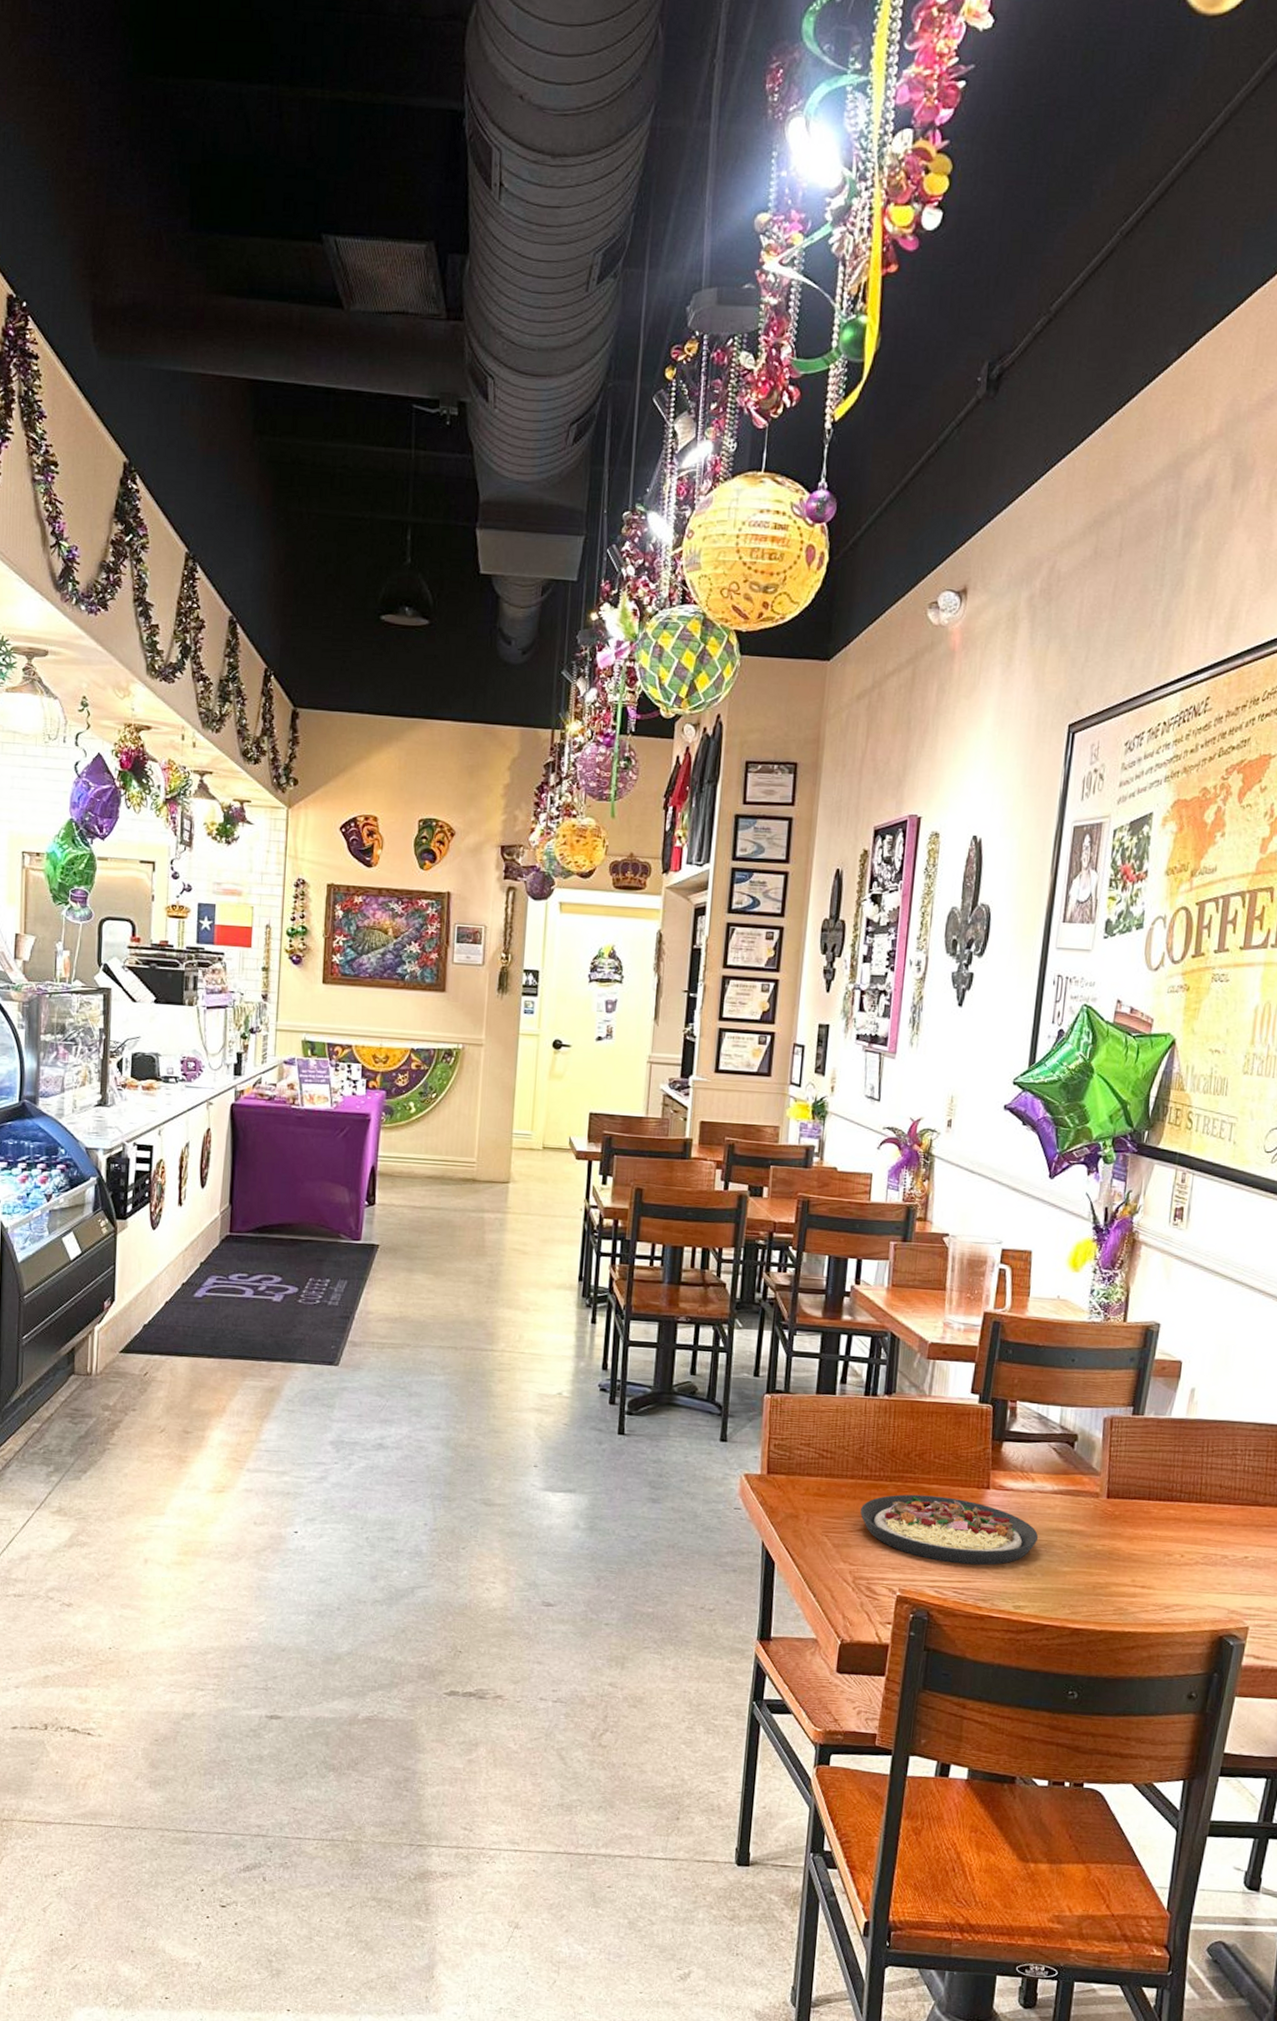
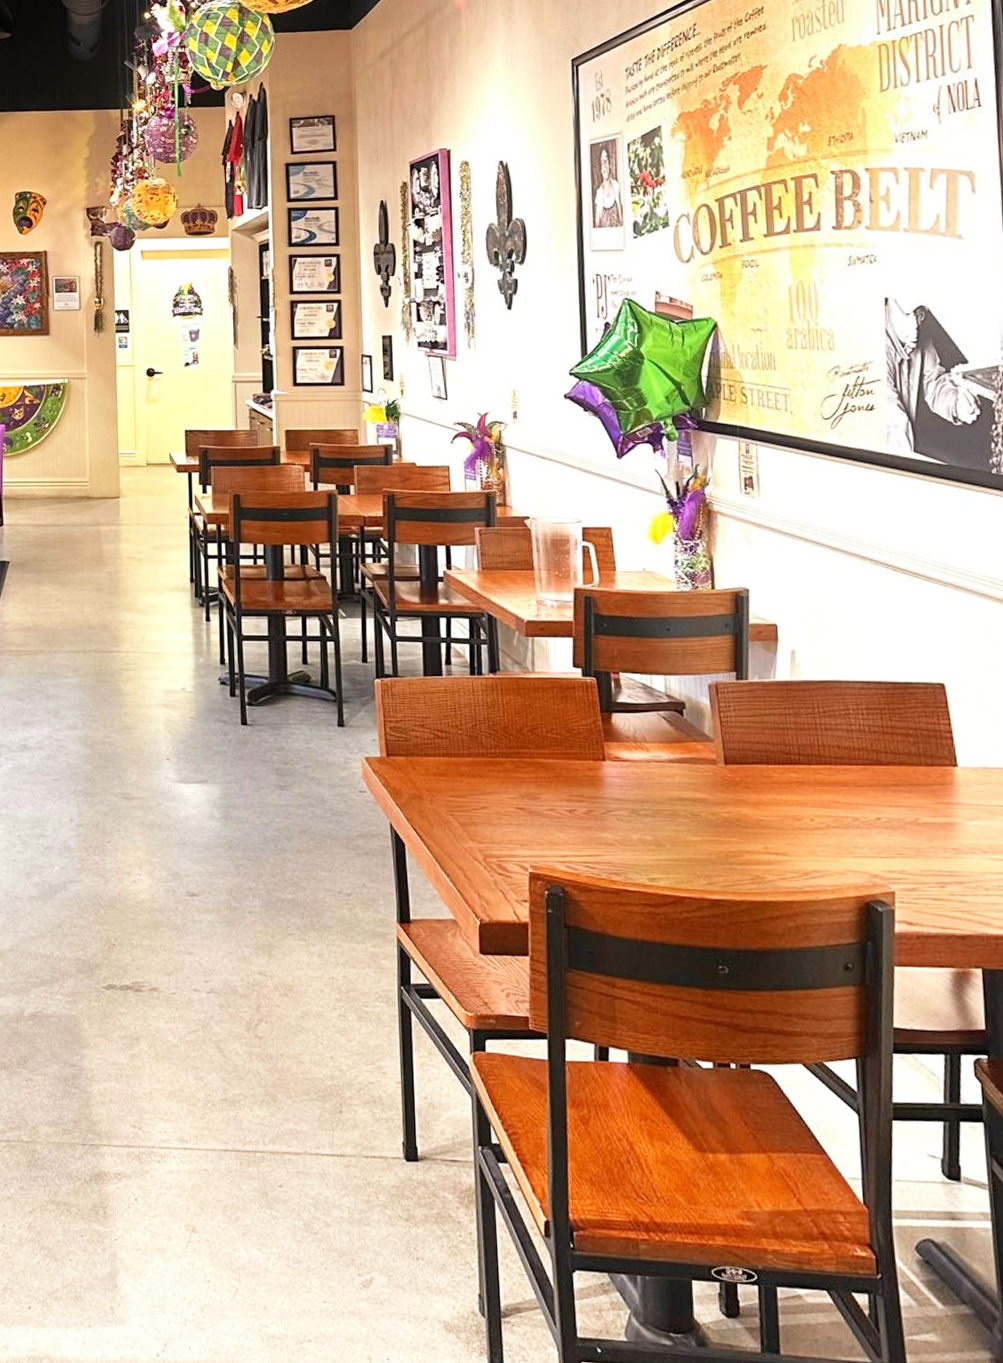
plate: present [860,1494,1039,1566] -> none [482,769,662,839]

